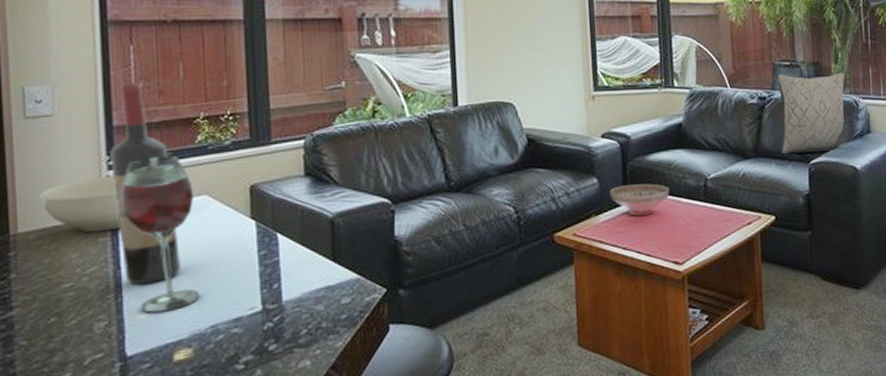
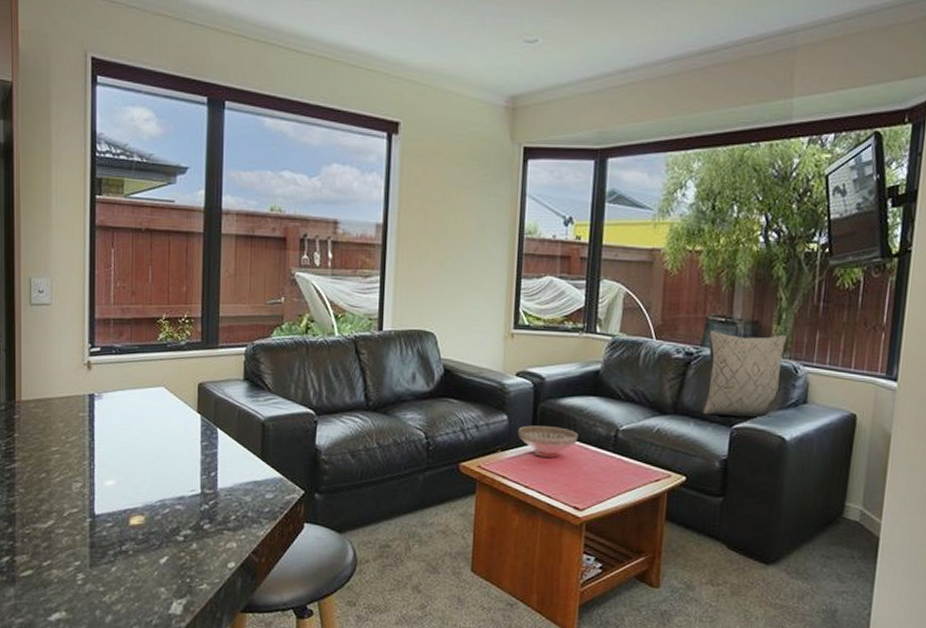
bowl: present [39,176,121,233] -> none [38,361,96,408]
wine bottle: present [110,83,181,284] -> none [91,282,140,456]
wineglass: present [120,156,200,313] -> none [98,349,153,482]

